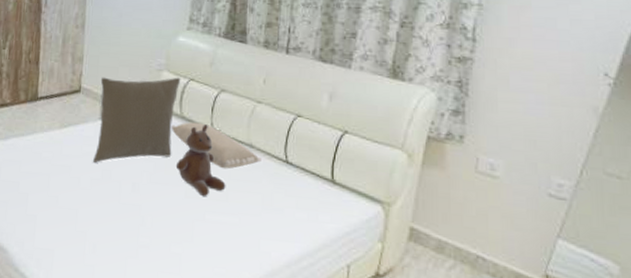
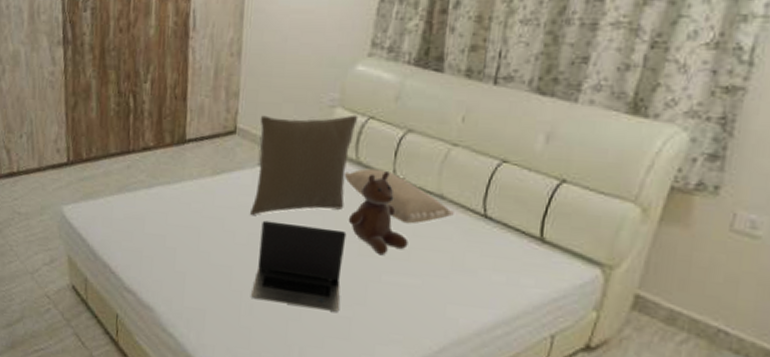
laptop computer: none [94,167,175,249] -> present [251,220,347,312]

